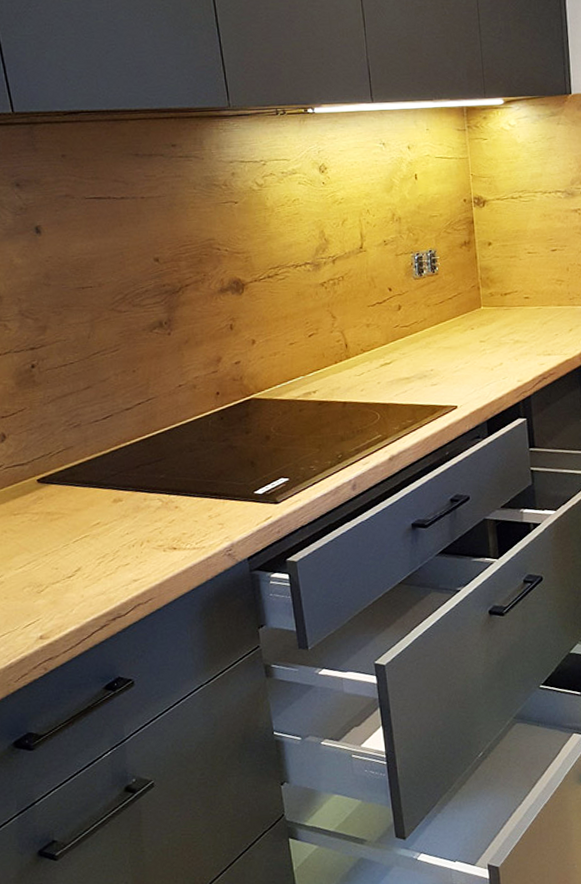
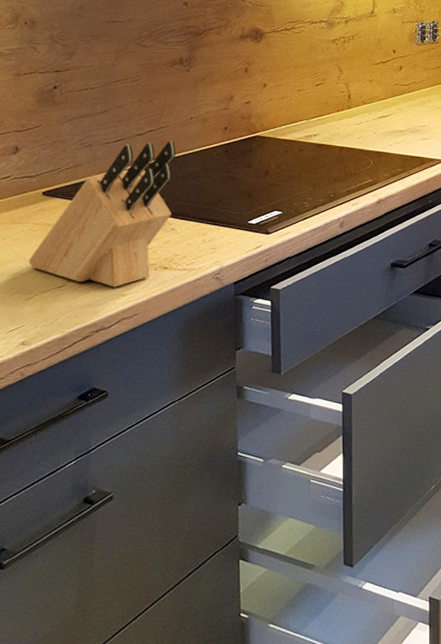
knife block: none [33,411,173,573] -> present [28,140,176,287]

